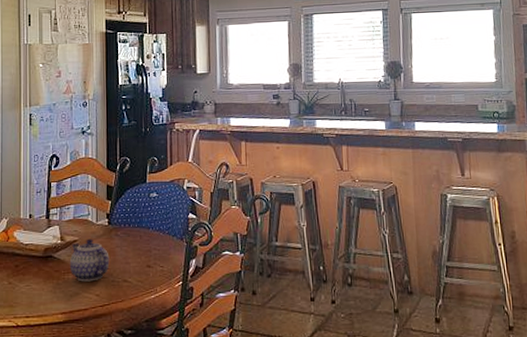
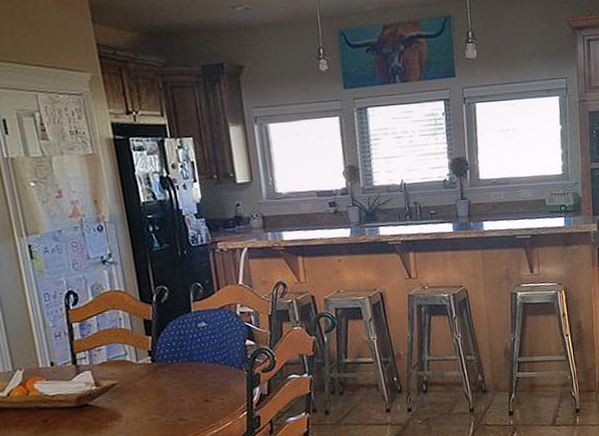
teapot: present [69,238,110,282] -> none [110,380,160,428]

